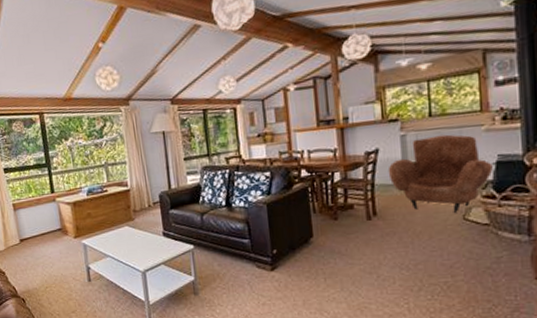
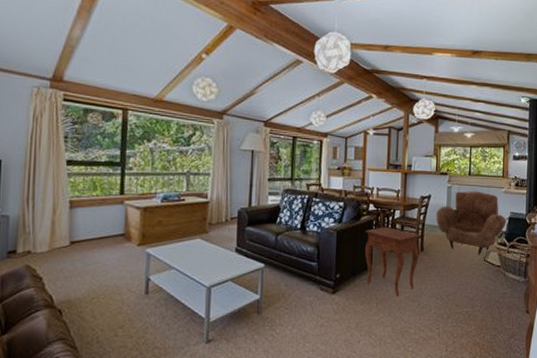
side table: none [299,193,372,269] -> present [365,227,420,296]

